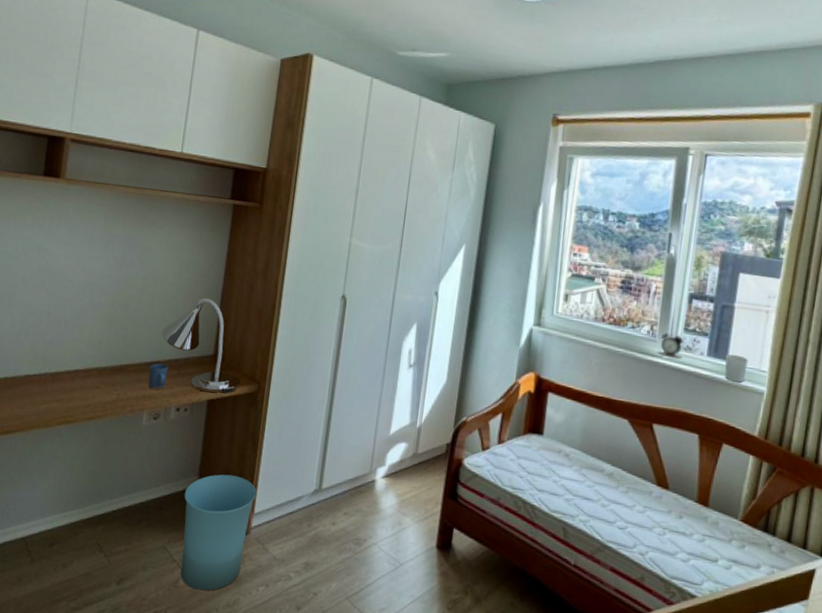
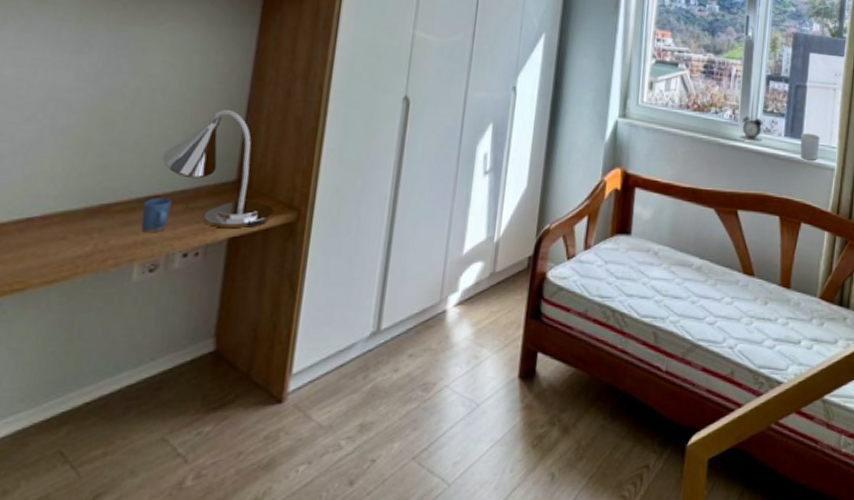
waste bin: present [180,474,257,591] -> none [187,330,296,487]

